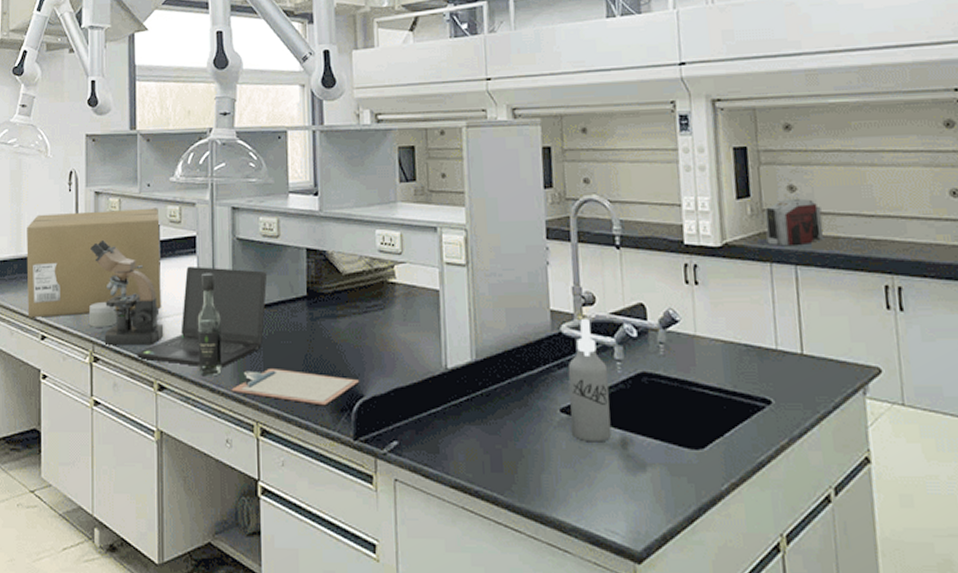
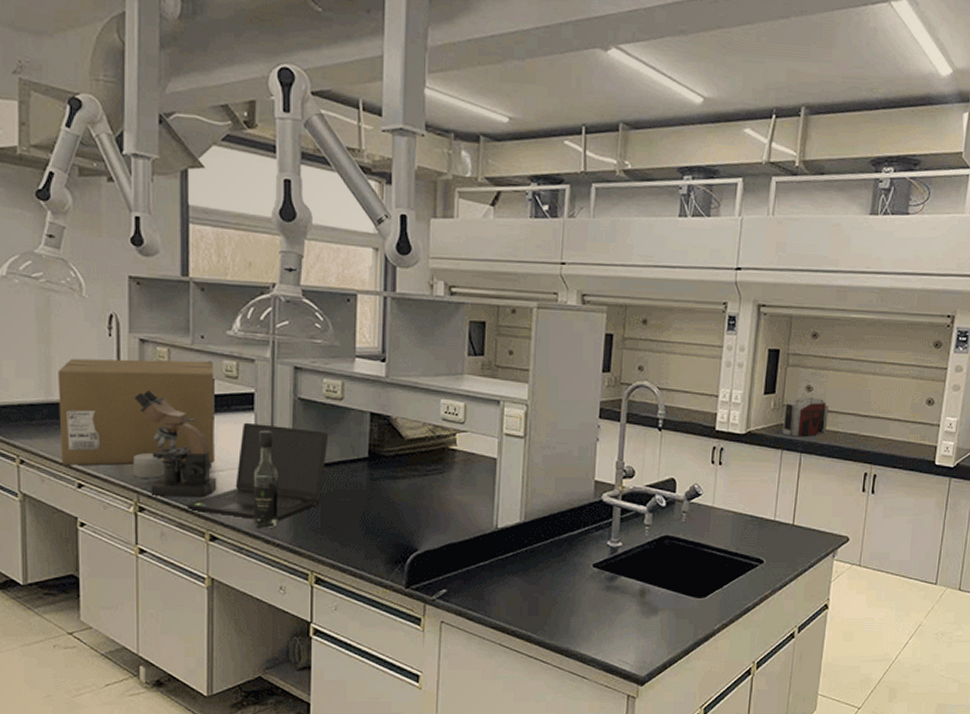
clipboard: present [231,367,360,406] -> none [287,522,415,558]
spray bottle: present [567,318,612,443] -> none [600,488,638,592]

